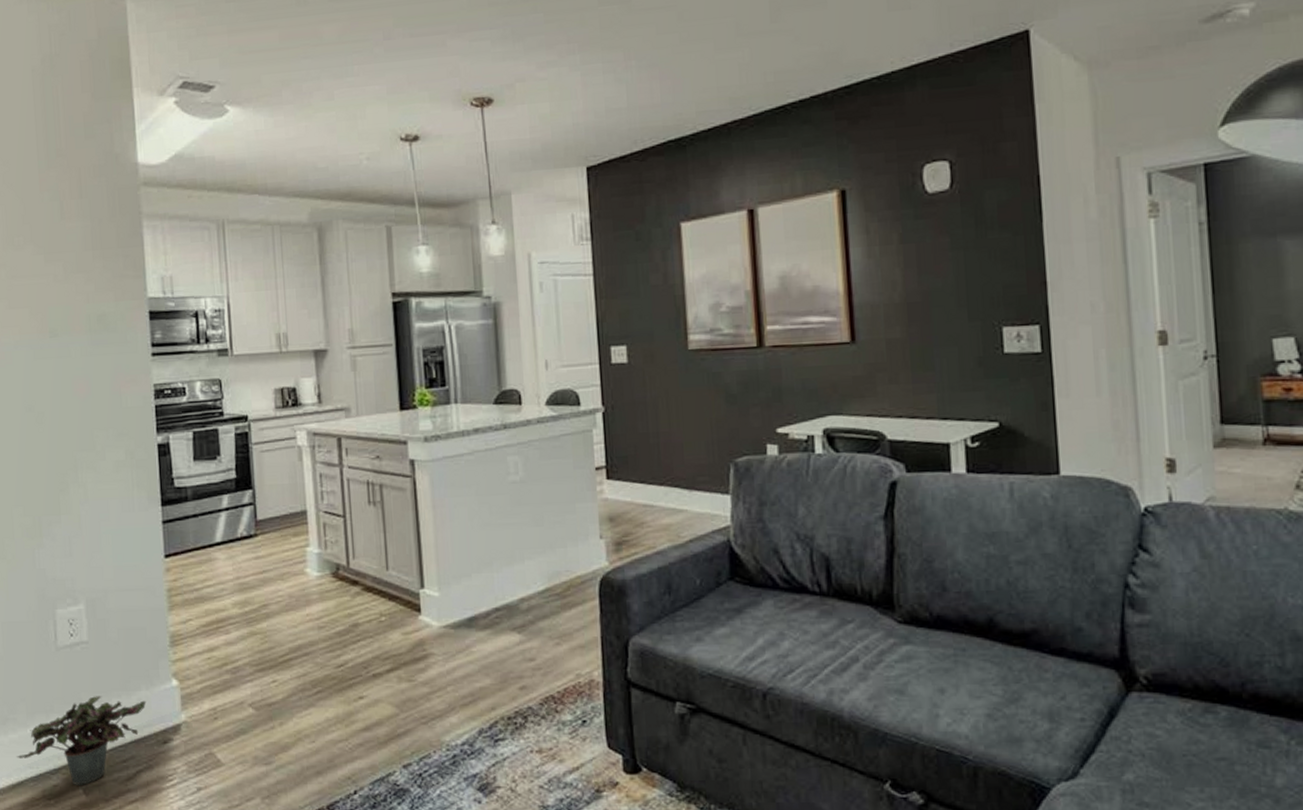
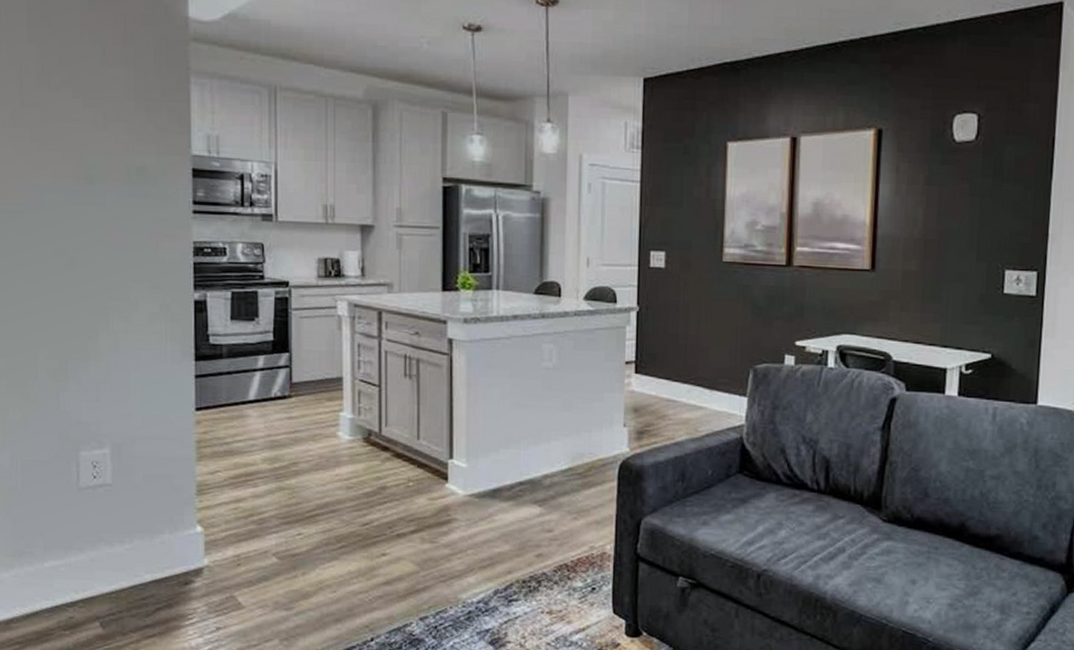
potted plant: present [16,696,147,785] -> none [31,536,169,619]

